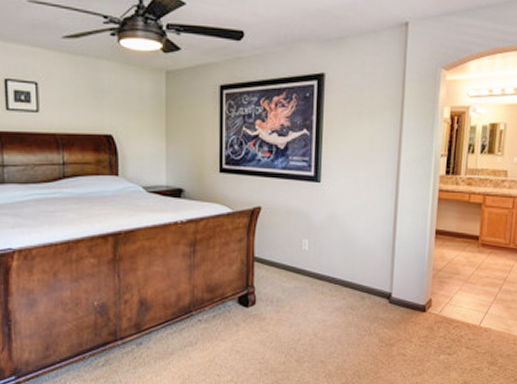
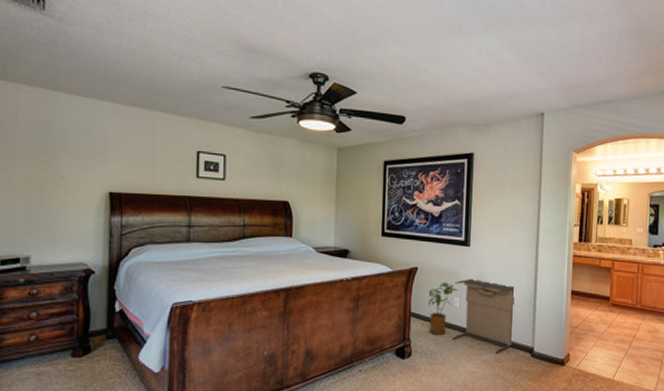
house plant: none [273,222,307,281] -> present [428,281,458,335]
laundry hamper: none [300,218,372,300] -> present [452,278,515,353]

